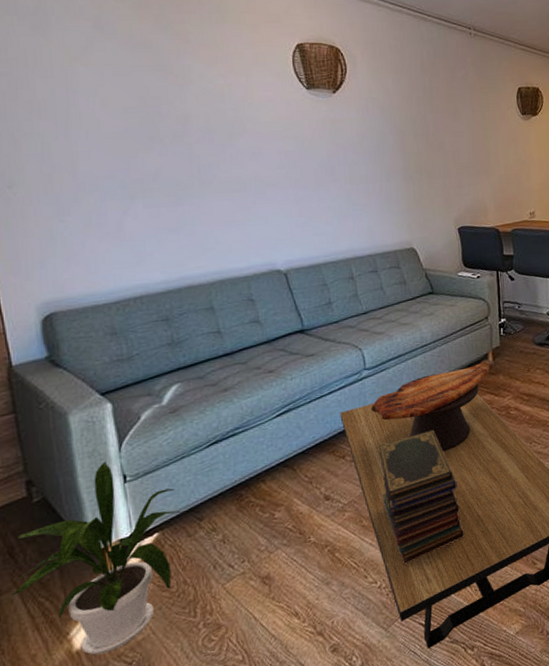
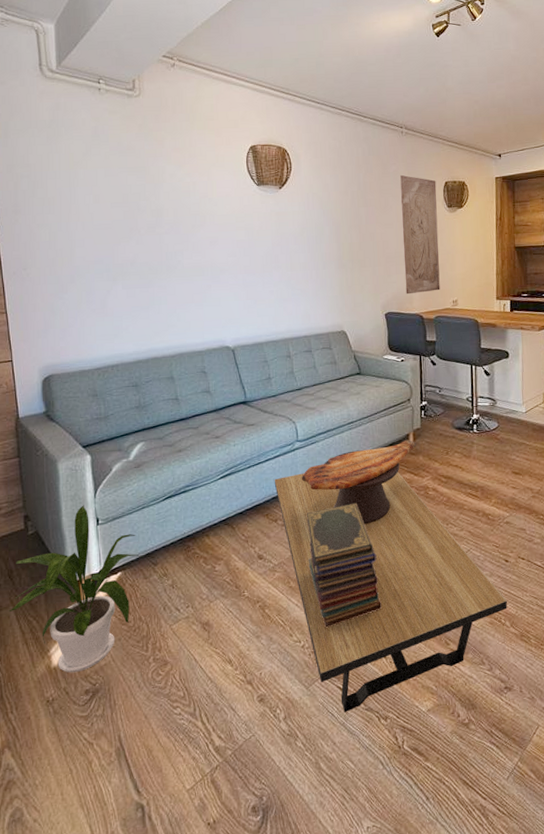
stone relief: none [470,79,516,207] -> present [400,174,440,295]

